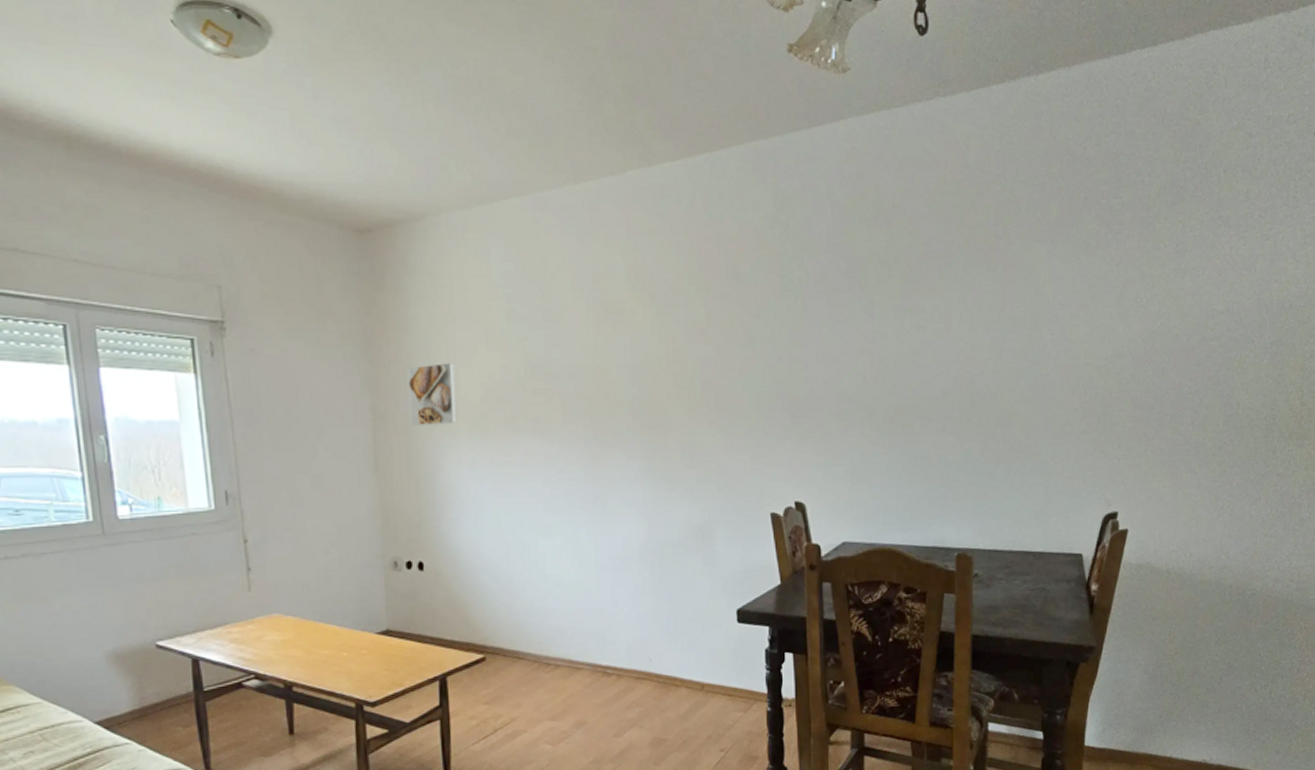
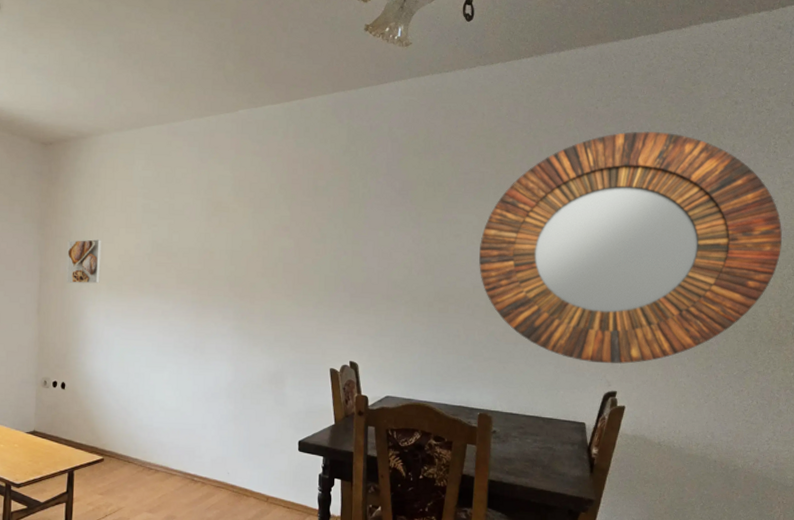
home mirror: none [949,176,1303,479] -> present [479,131,782,365]

